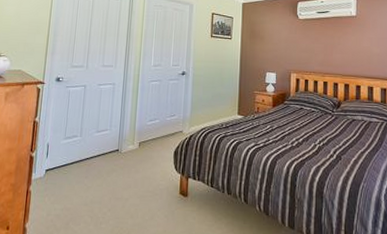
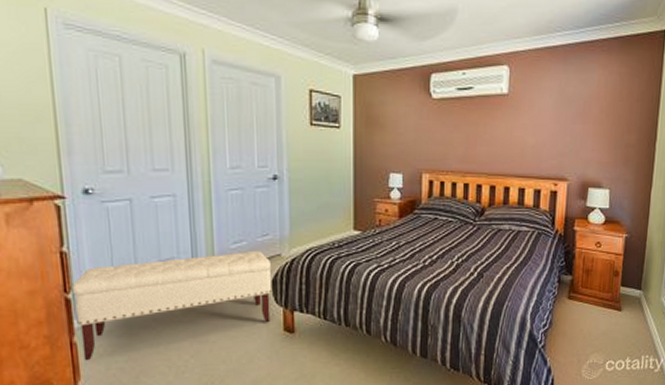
bench: none [33,128,175,207] -> present [72,251,273,361]

